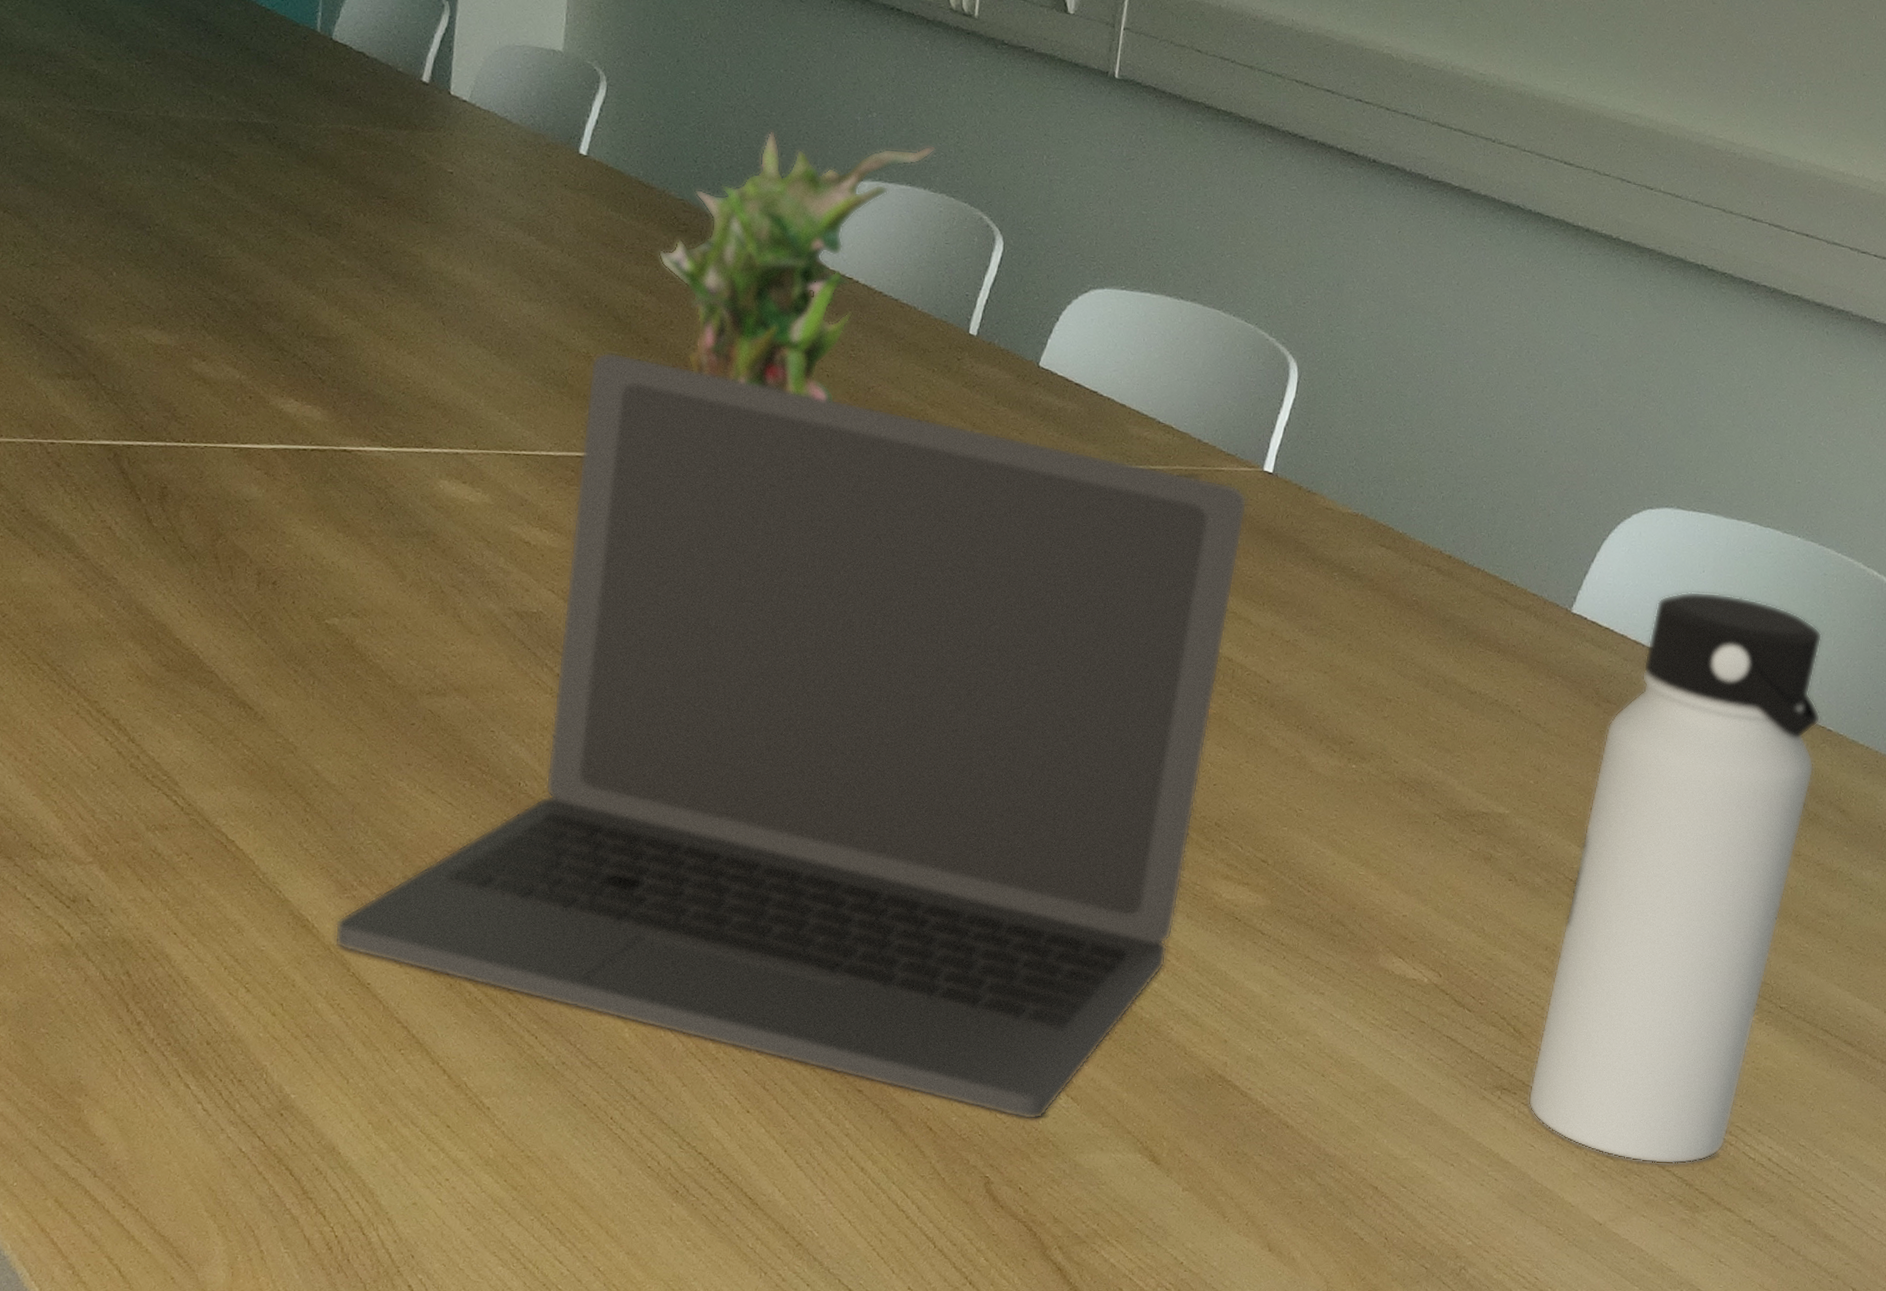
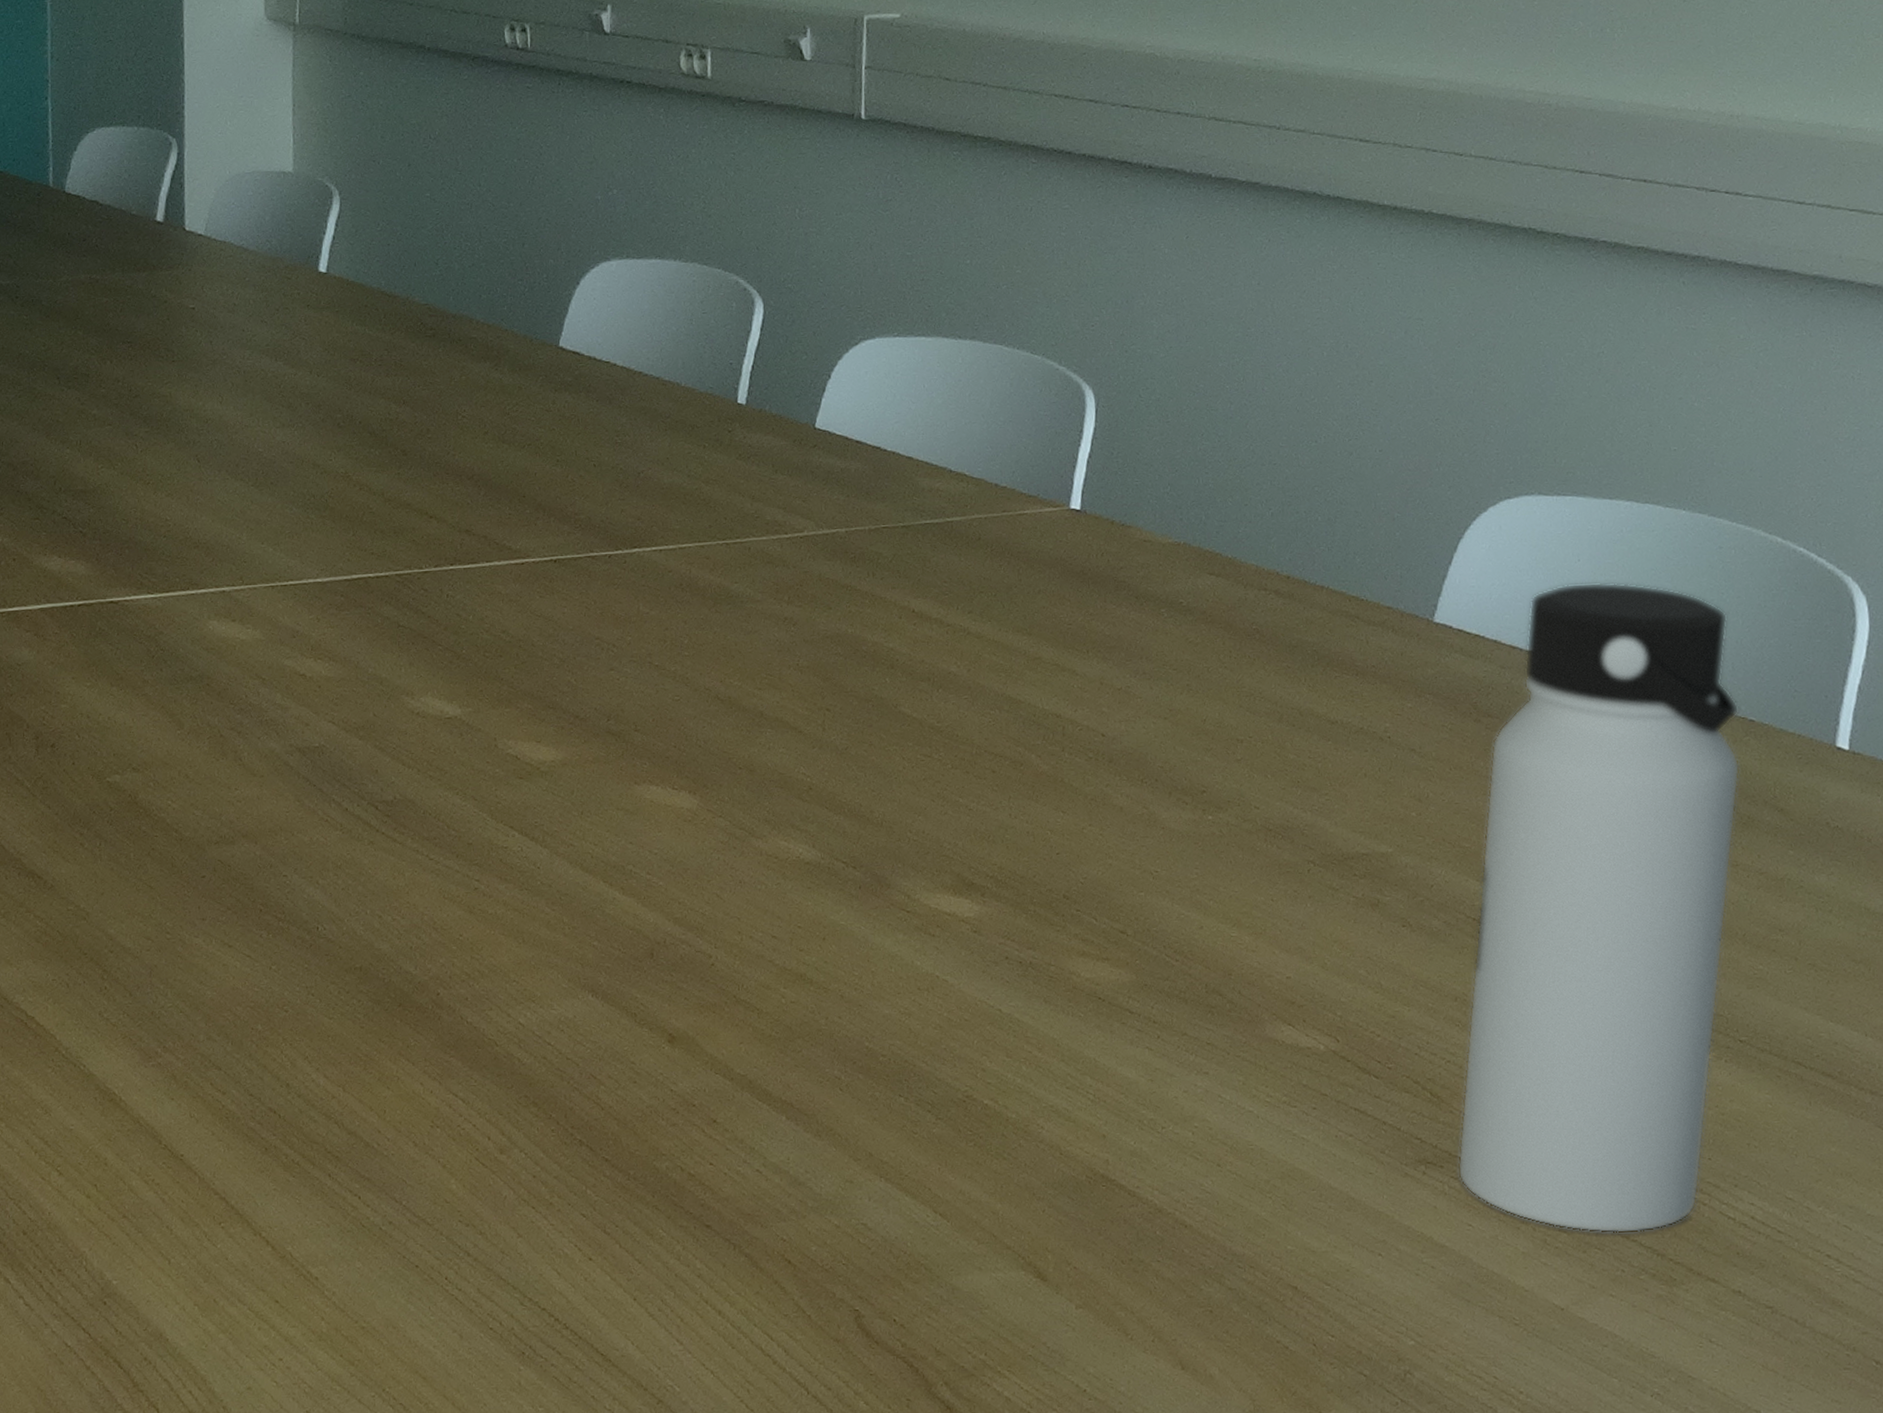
laptop: present [334,352,1247,1120] -> none [142,468,1057,1243]
potted plant: present [658,131,935,402] -> none [407,215,681,492]

